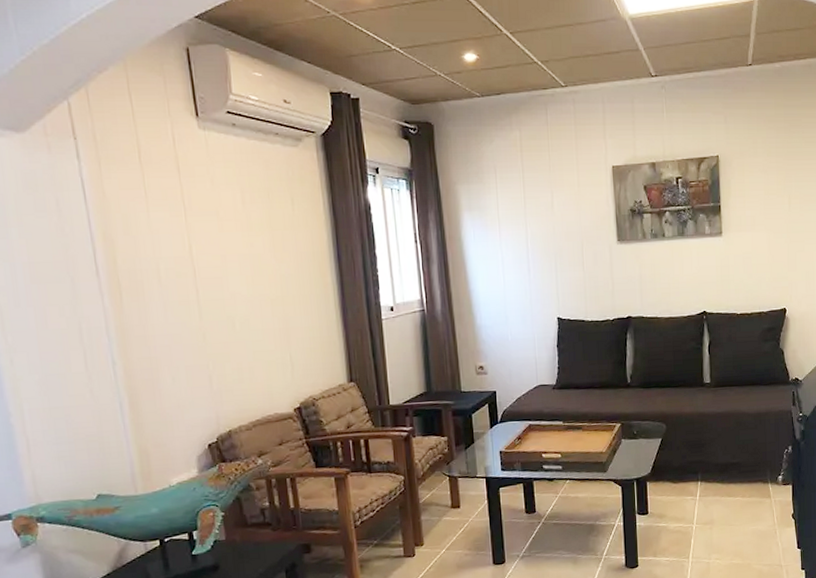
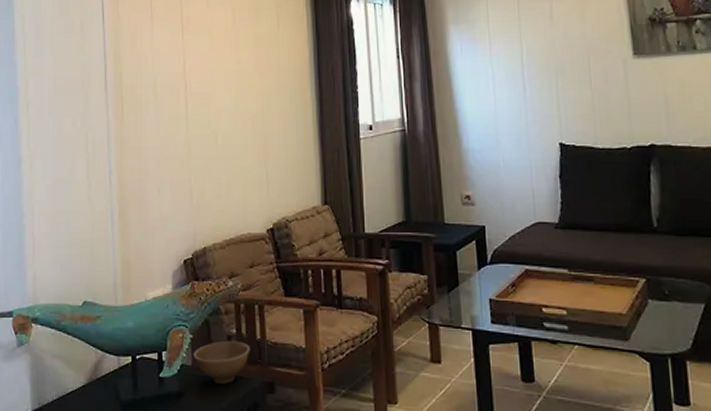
bowl: none [226,512,285,553] -> present [193,340,250,384]

